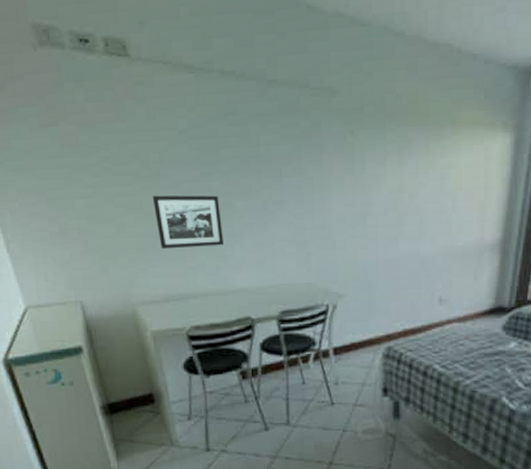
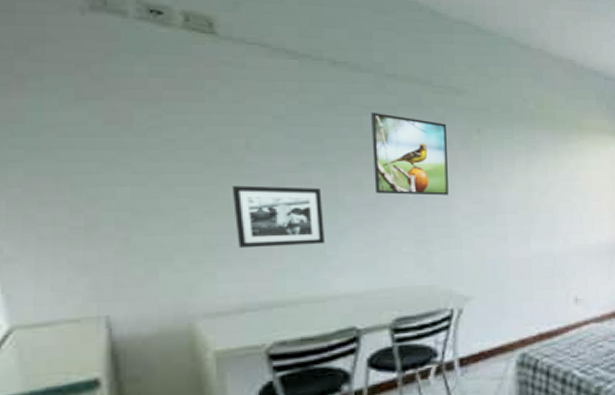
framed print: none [256,120,324,200] -> present [371,113,448,196]

